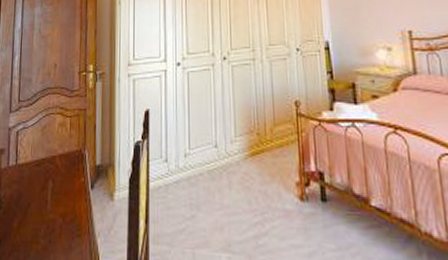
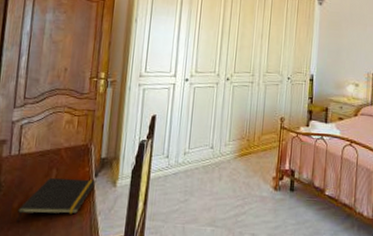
notepad: none [17,191,93,246] -> present [17,177,97,223]

